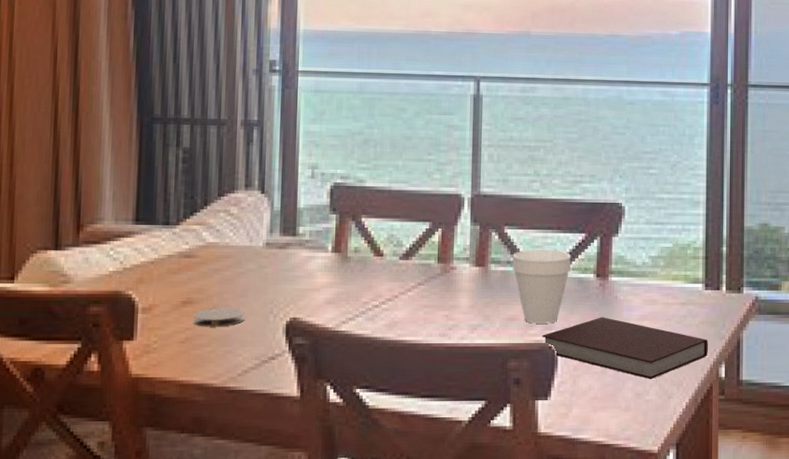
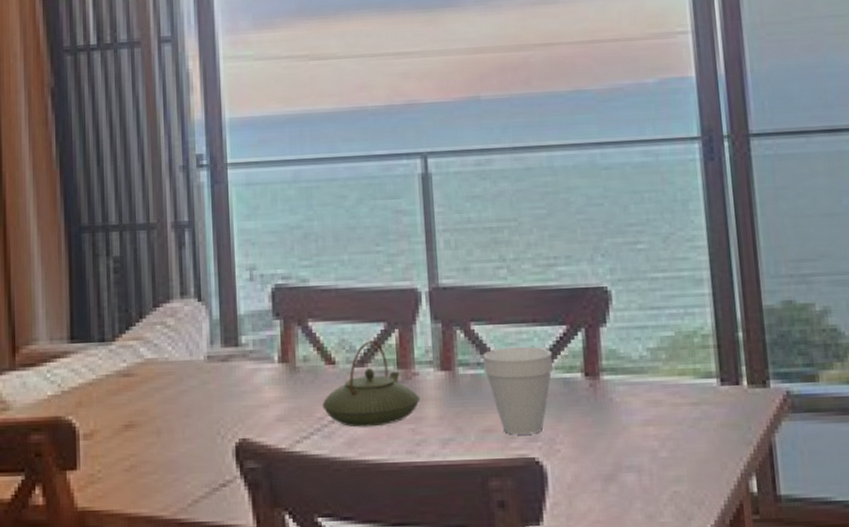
coaster: present [193,307,245,327] -> none [136,429,191,453]
teapot: none [368,237,456,312] -> present [322,341,421,427]
notebook: present [542,317,708,380] -> none [526,423,733,498]

